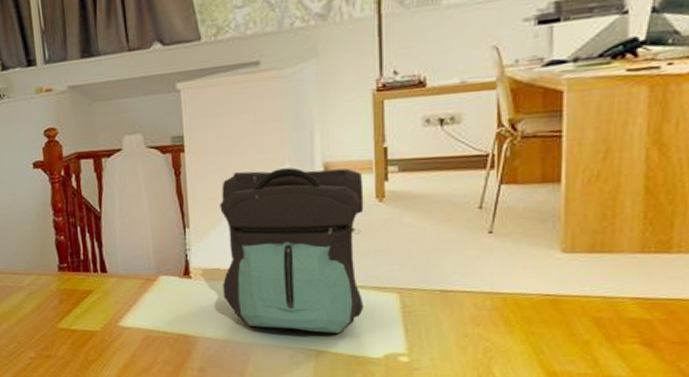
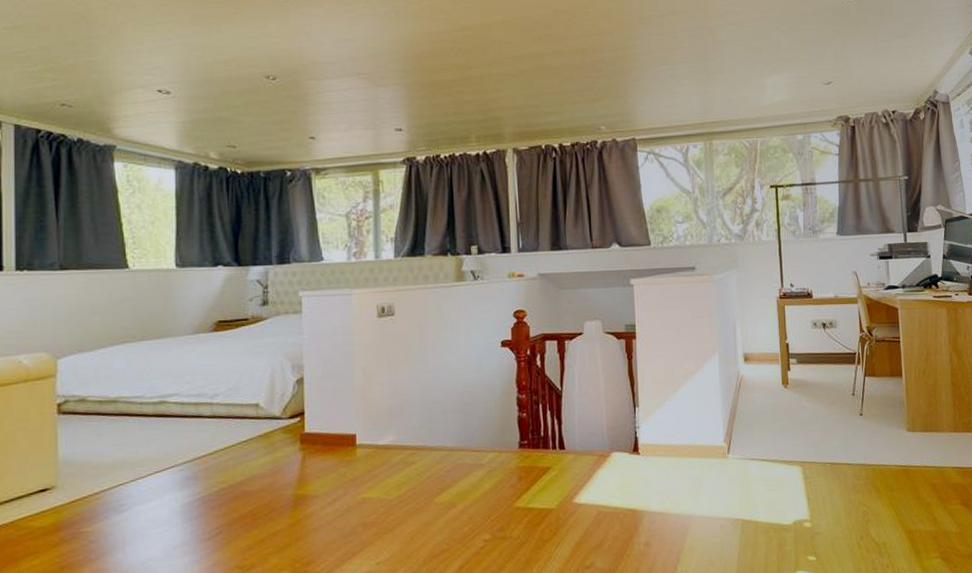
backpack: present [220,167,365,334] -> none [664,356,777,504]

